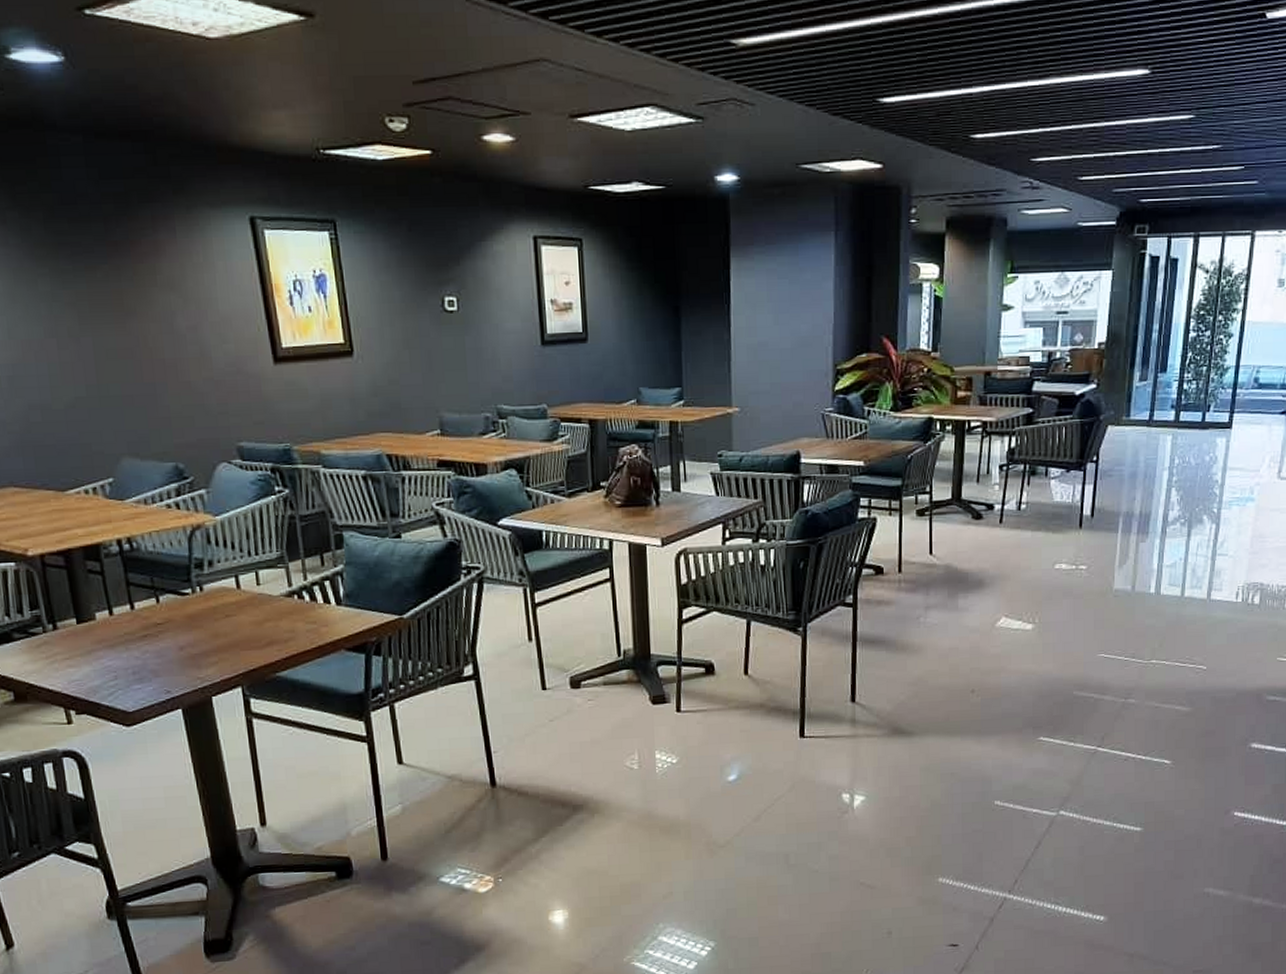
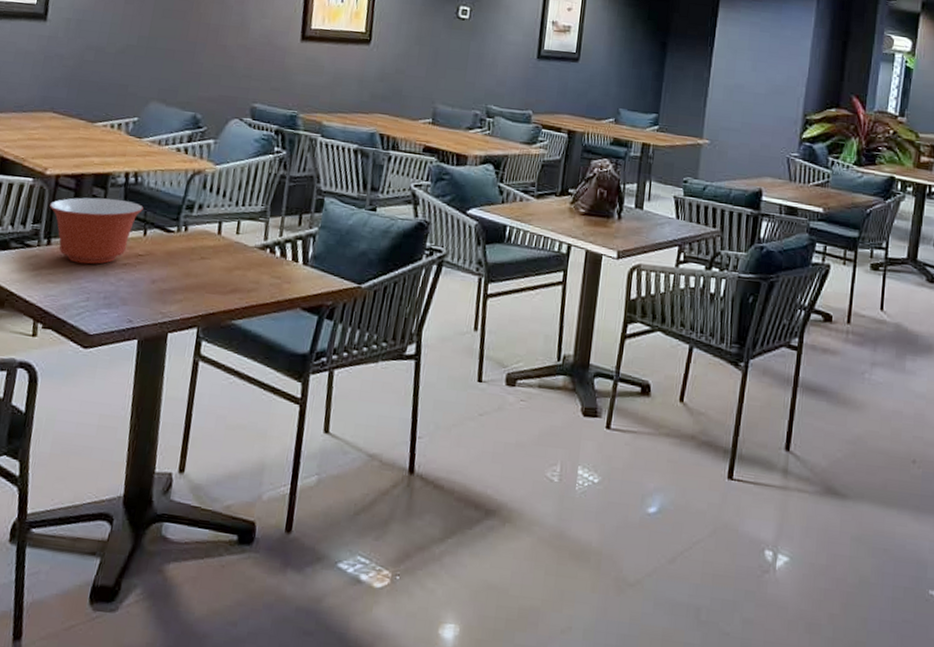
mixing bowl: none [43,570,148,643] -> present [49,197,143,265]

